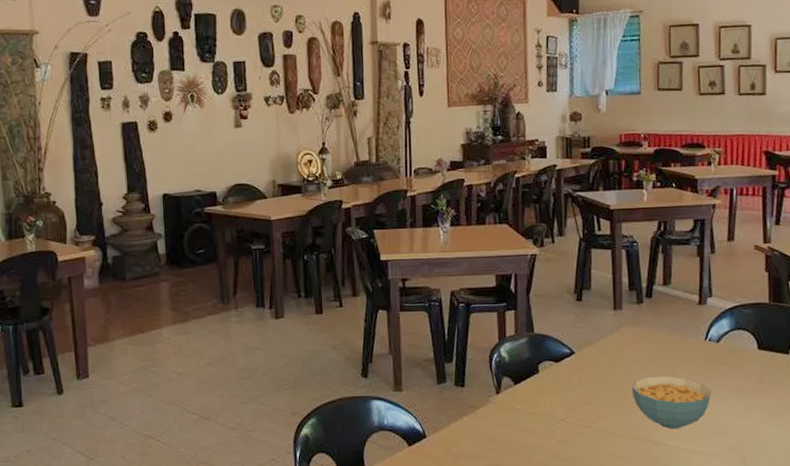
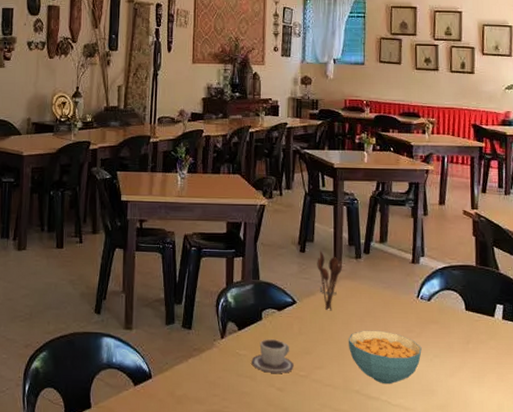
cup: none [530,391,575,425] -> present [251,339,294,373]
utensil holder: none [595,297,624,360] -> present [317,250,343,311]

